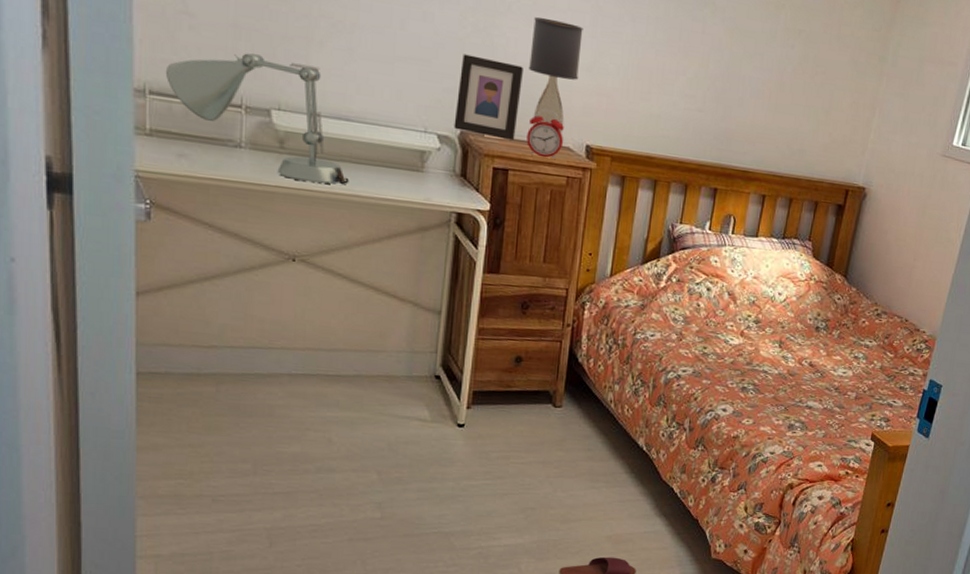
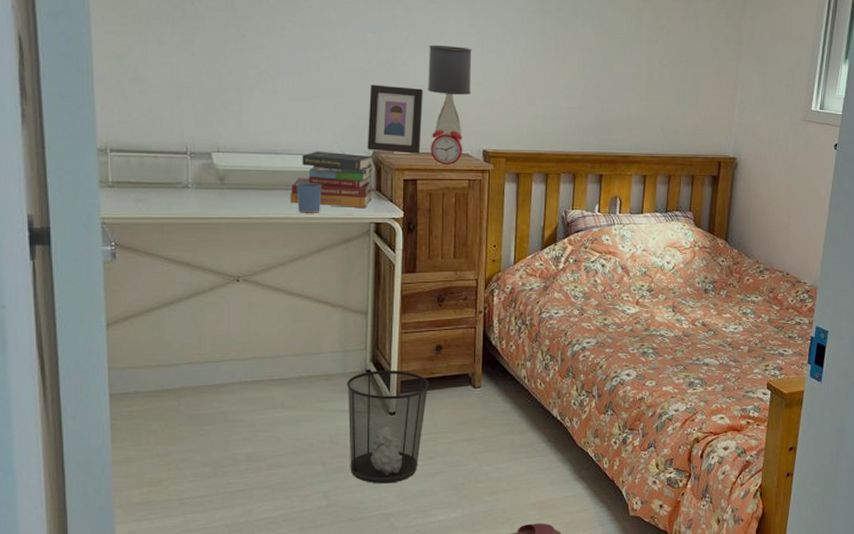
desk lamp: present [165,52,349,185] -> none [122,106,281,211]
books: none [360,122,460,195] -> present [290,151,373,209]
mug: none [368,156,398,194] -> present [297,182,322,213]
waste bin: none [409,376,505,501] -> present [347,369,429,484]

